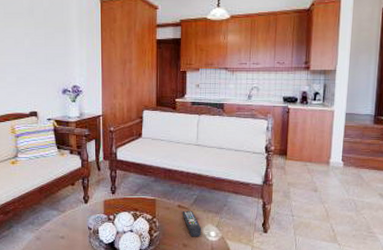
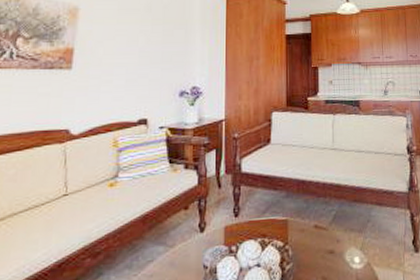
remote control: present [182,210,202,236] -> none [319,231,344,266]

